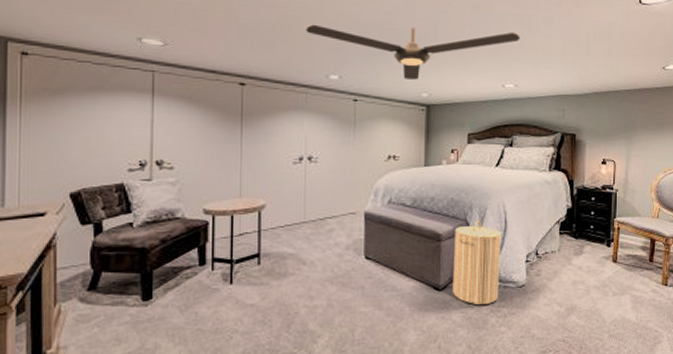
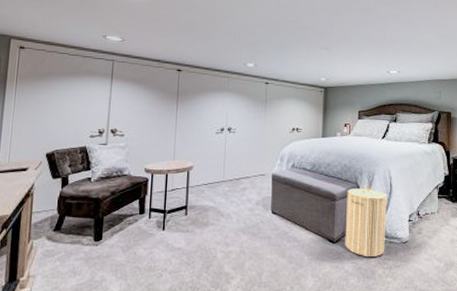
ceiling fan: present [305,24,520,80] -> none [229,24,402,67]

